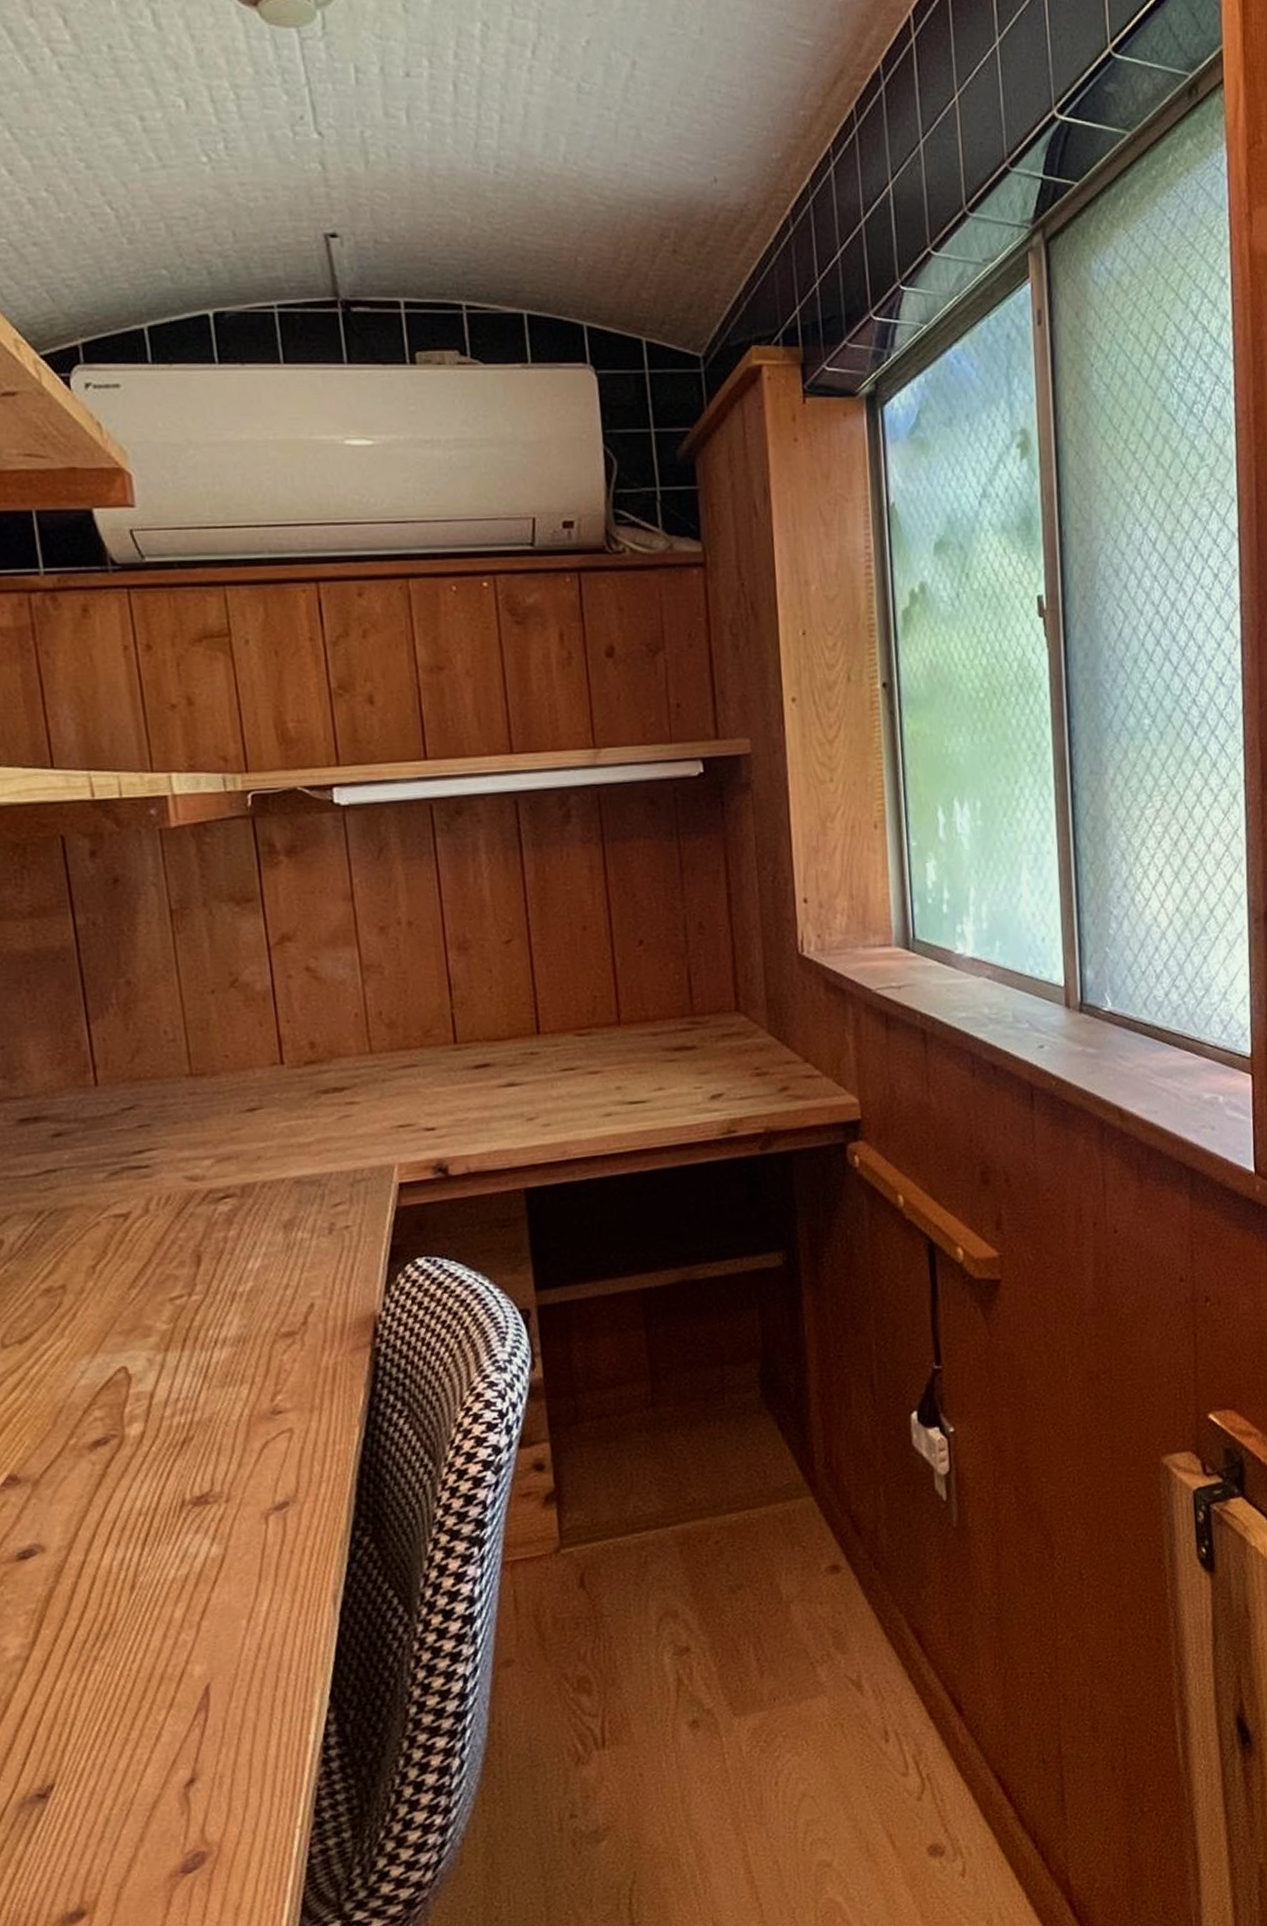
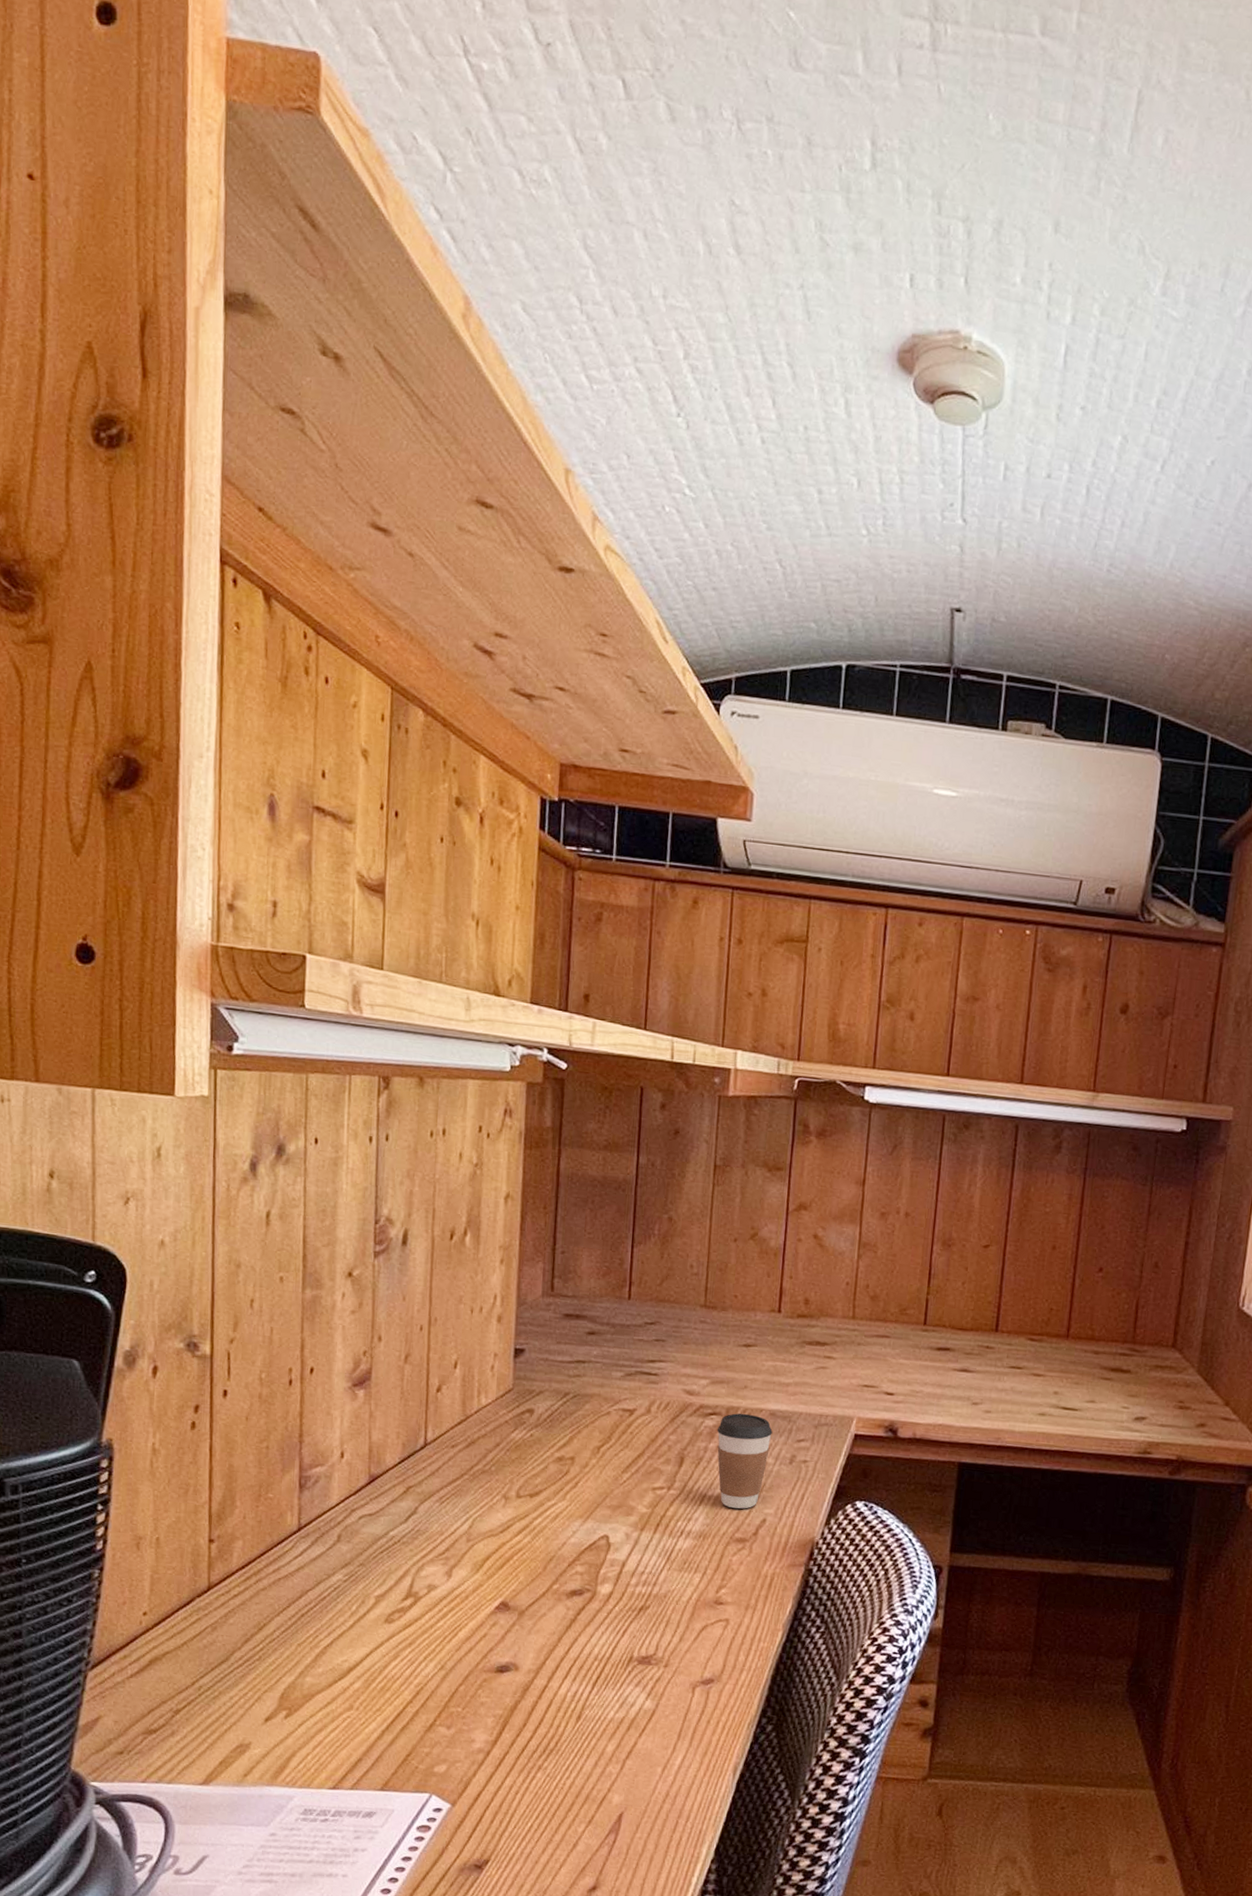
coffee cup: none [234,1187,303,1301] -> present [716,1413,773,1509]

